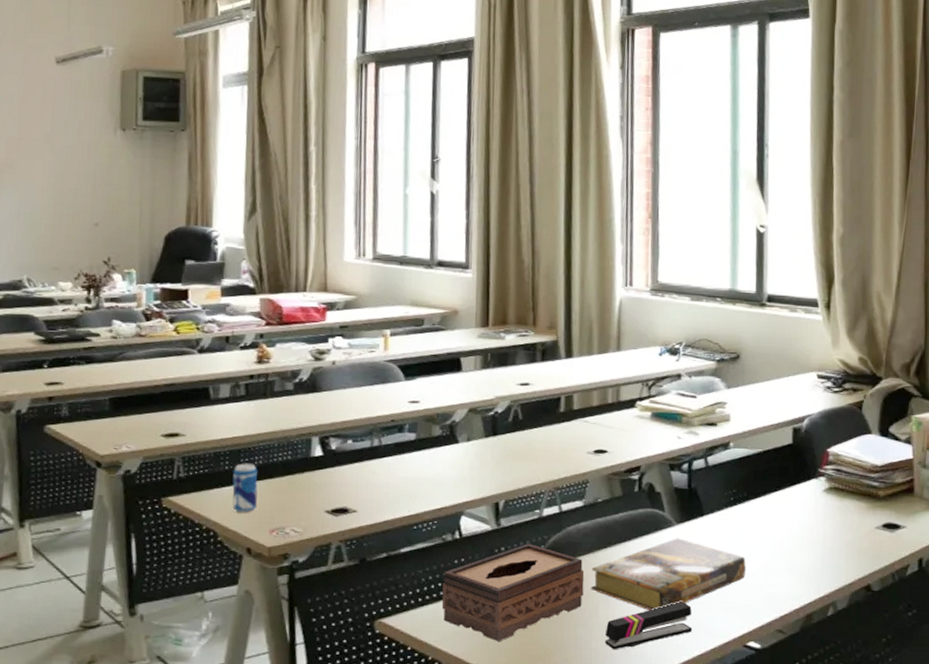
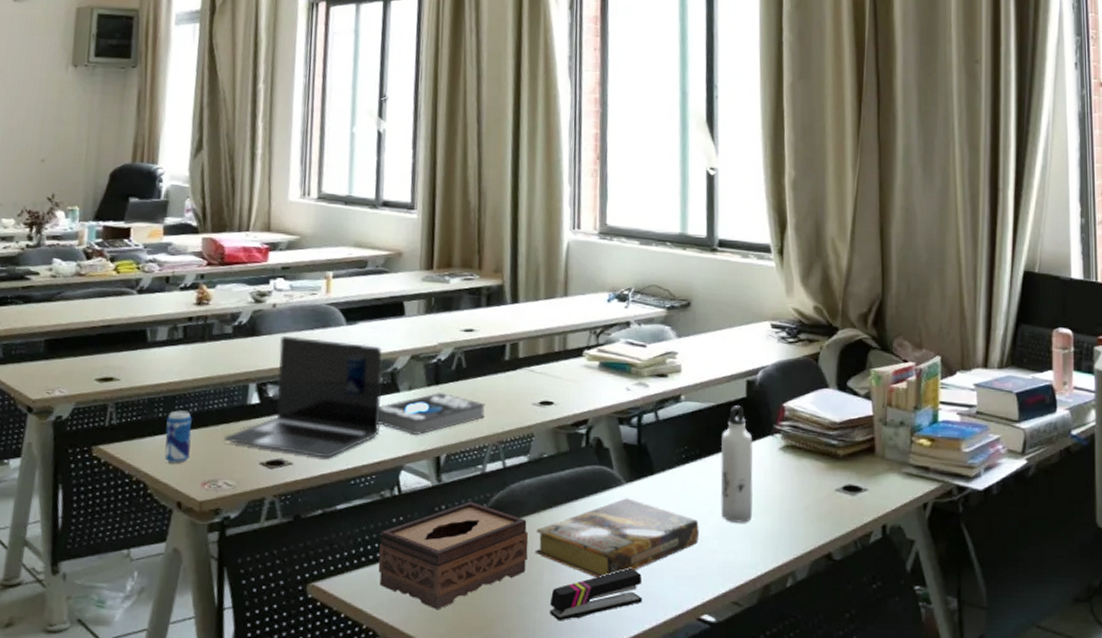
laptop: none [289,391,441,506] -> present [224,335,383,458]
book: none [438,443,542,483] -> present [378,393,485,435]
water bottle: none [766,451,798,559] -> present [720,406,753,523]

